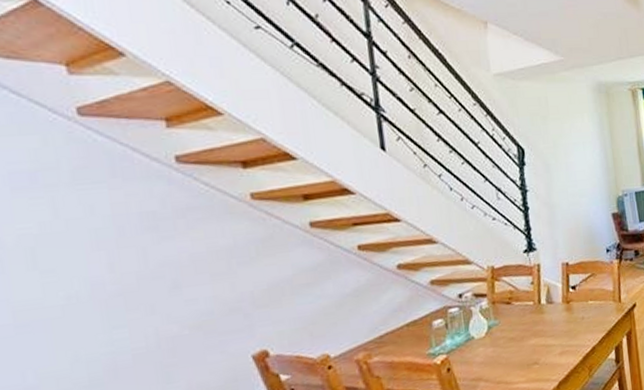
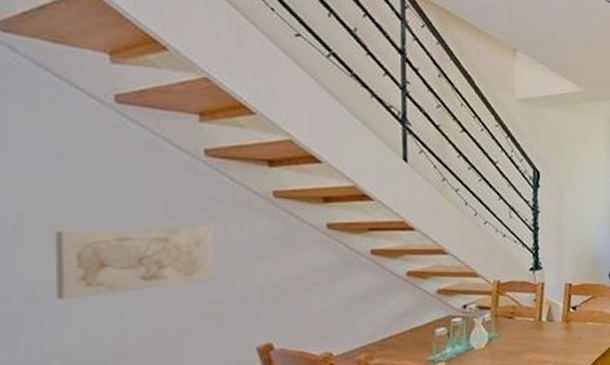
wall art: none [33,235,201,324] -> present [54,227,214,300]

